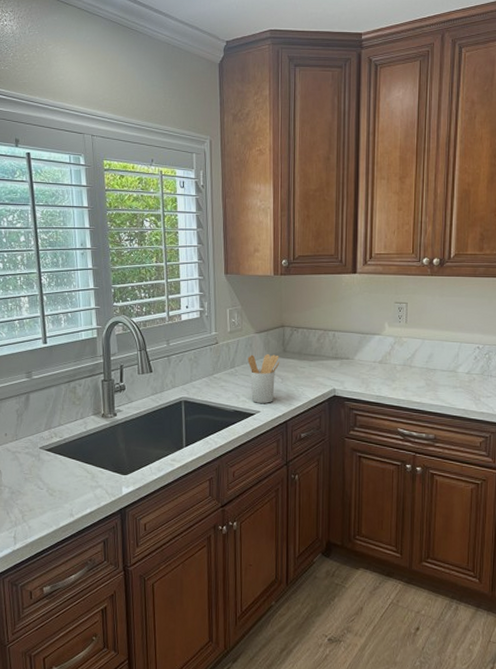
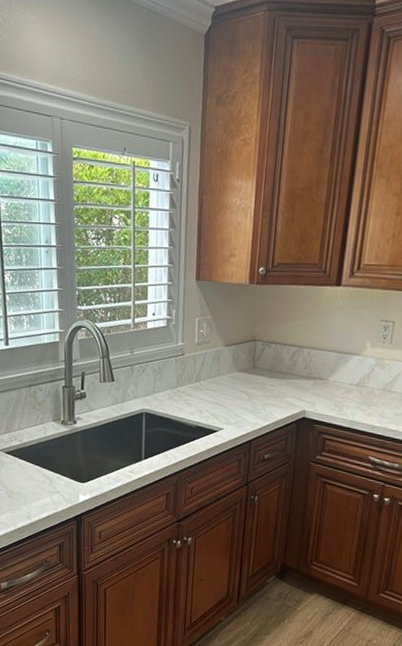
utensil holder: present [247,354,280,403] -> none [214,369,248,421]

